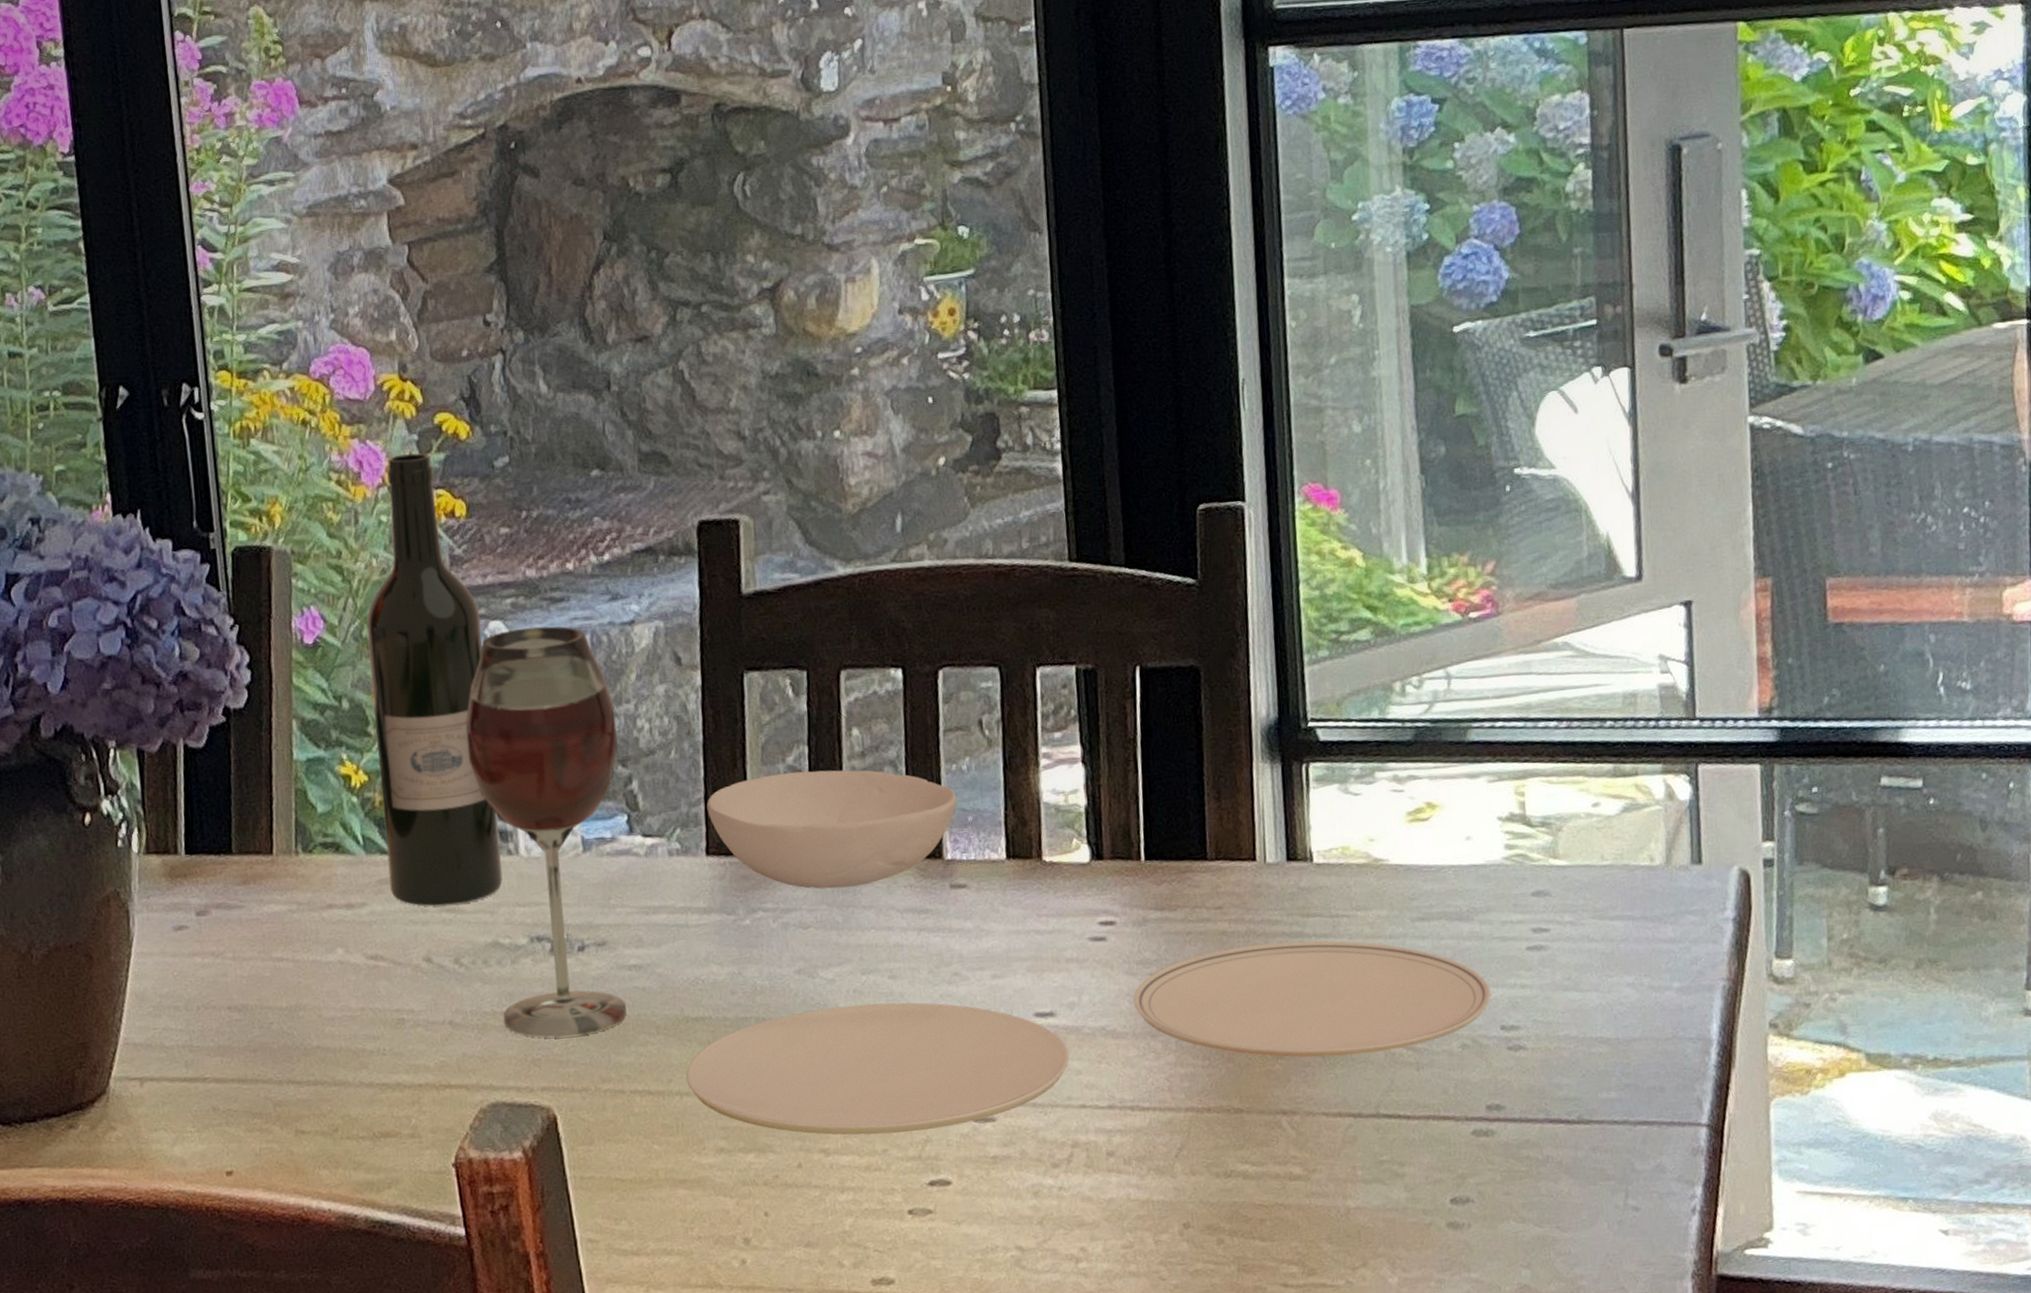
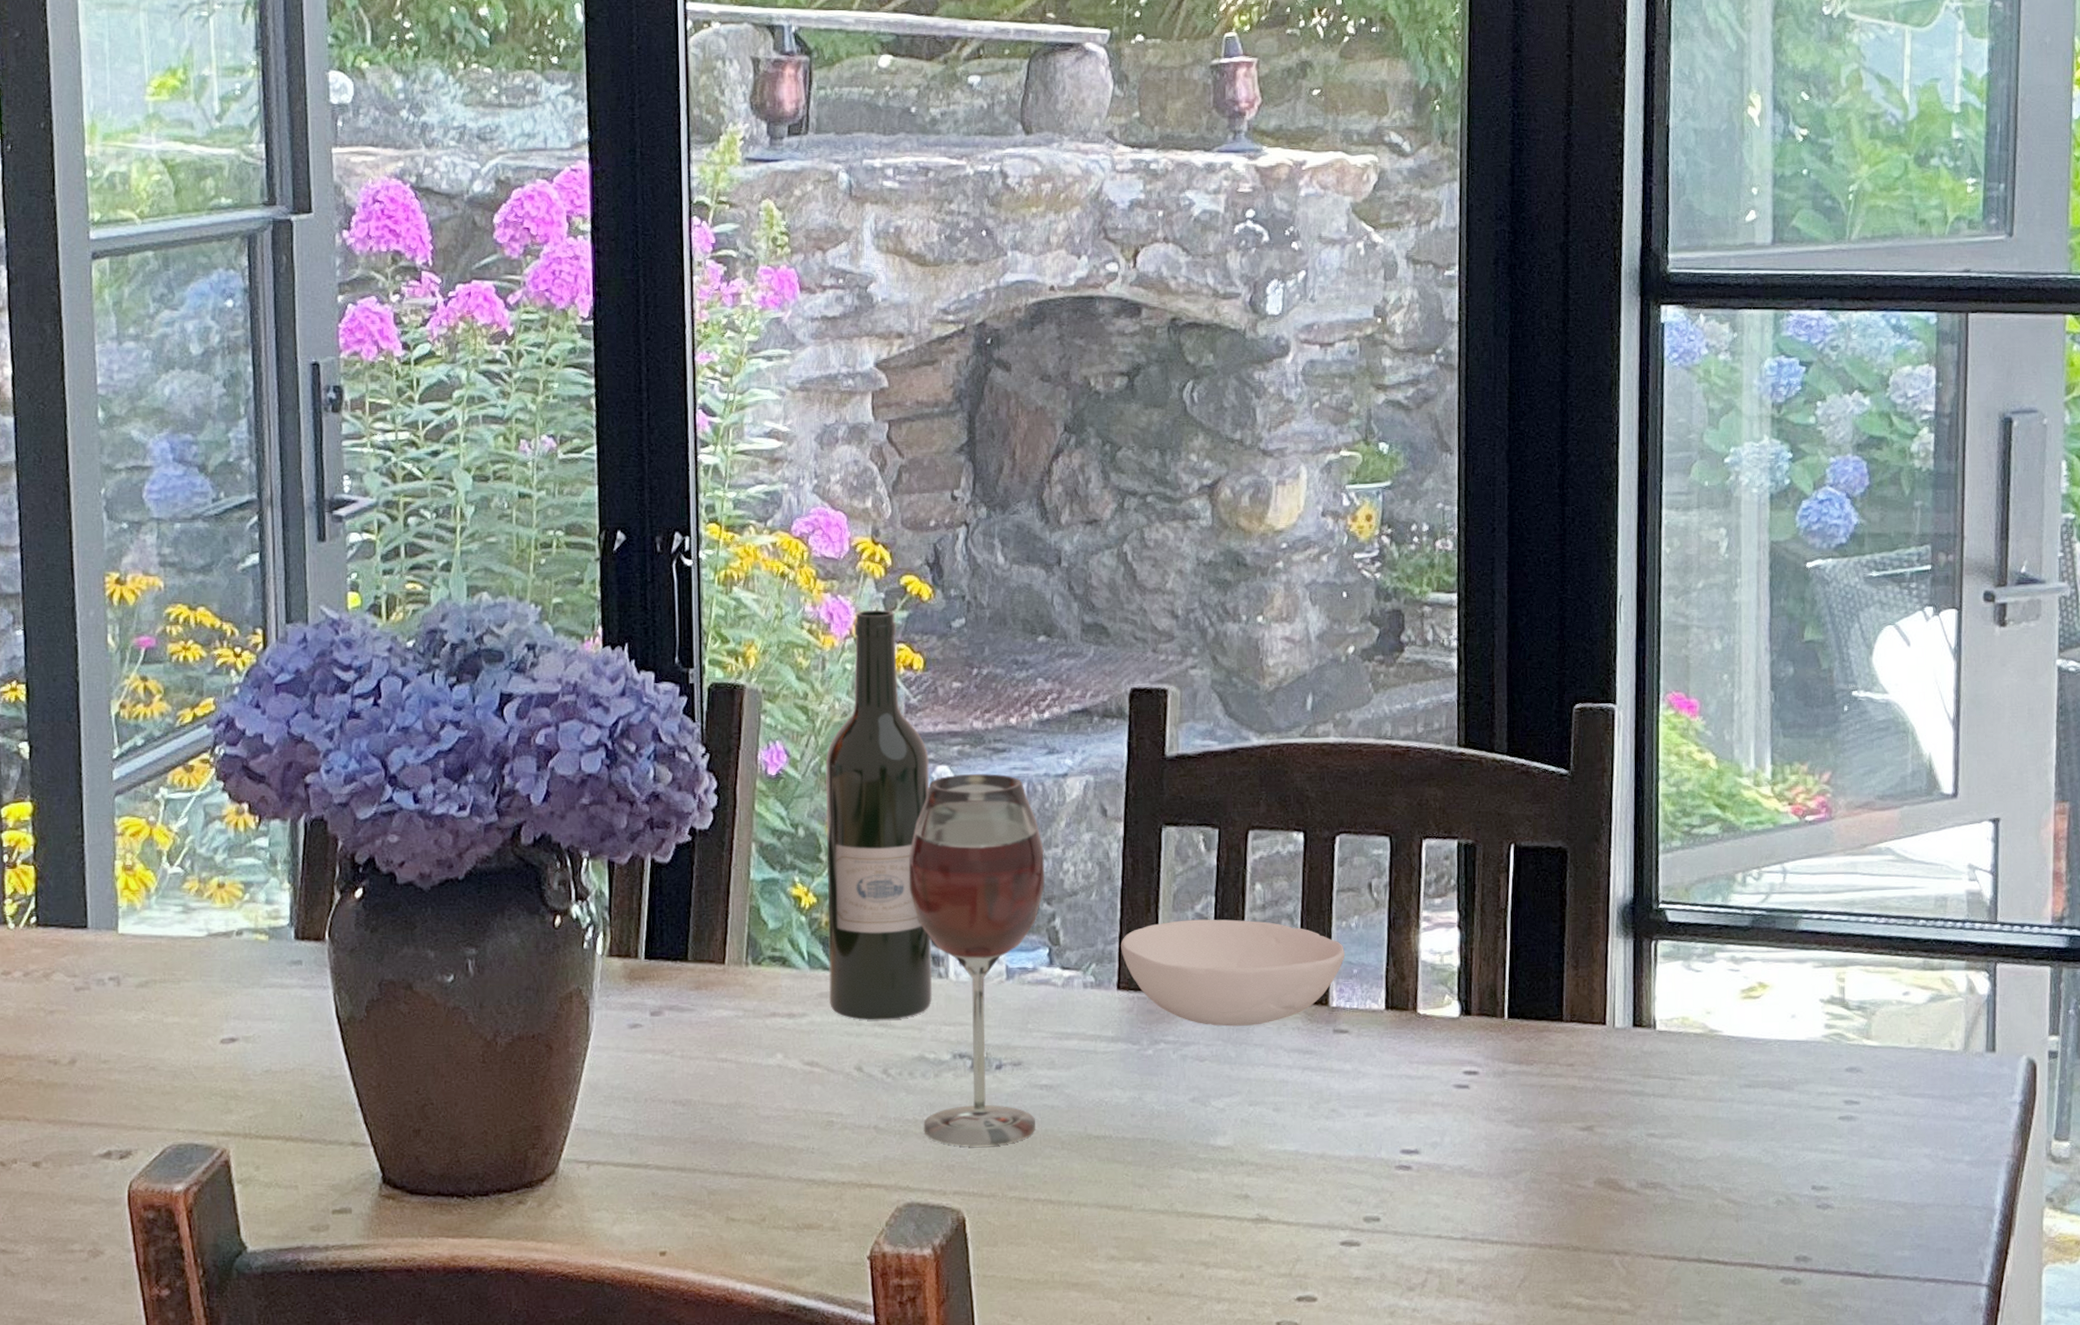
plate: present [686,1002,1069,1136] -> none [1085,1132,1429,1252]
plate: present [1134,940,1491,1058] -> none [1490,1099,1805,1205]

